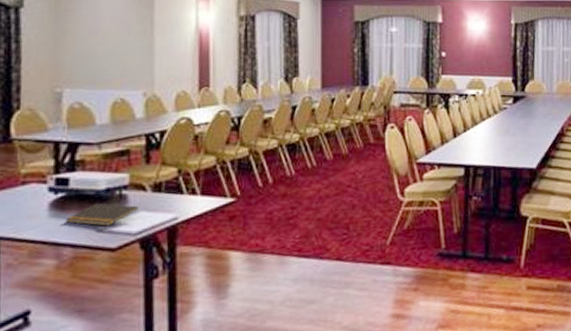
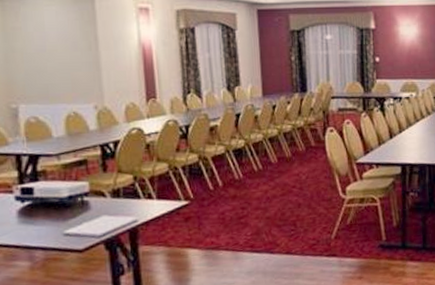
notepad: present [65,203,139,226] -> none [34,209,101,230]

